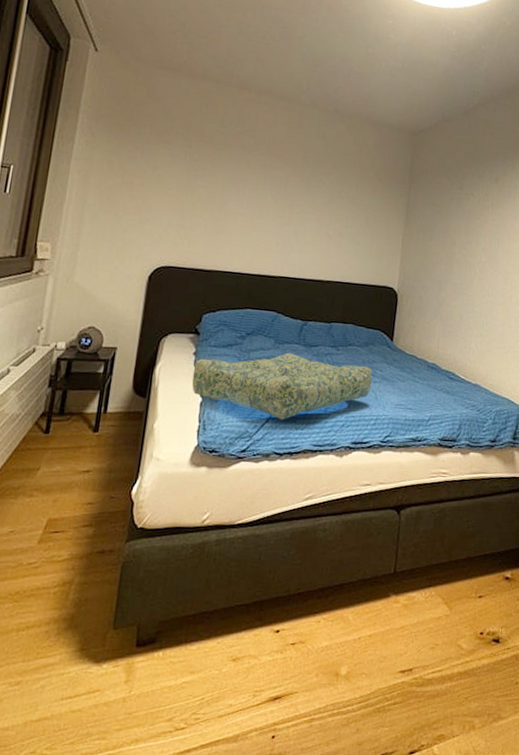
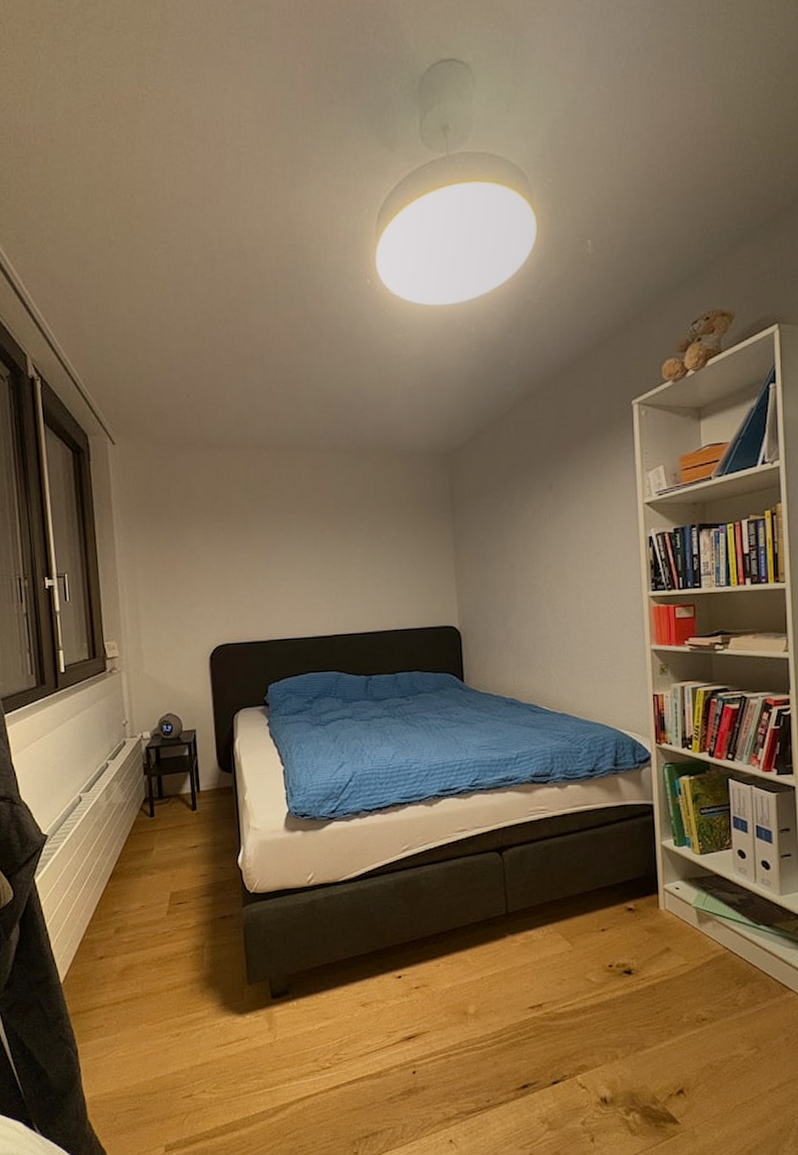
seat cushion: present [192,352,372,420] -> none [269,710,450,778]

